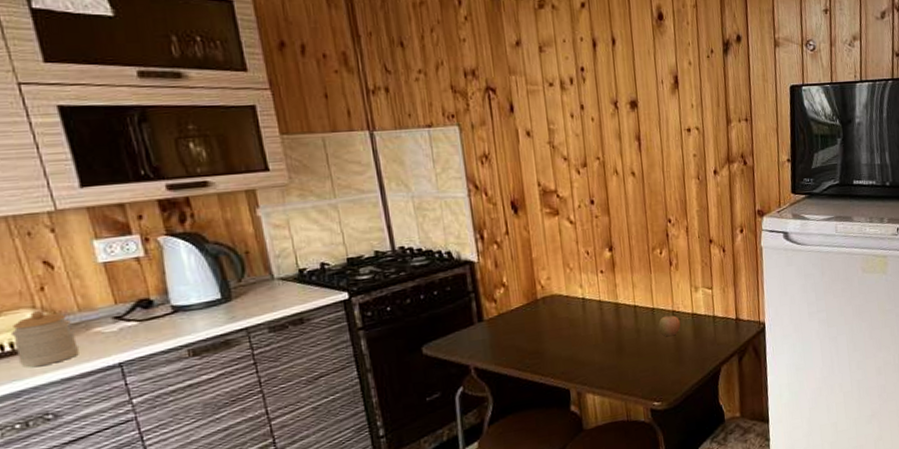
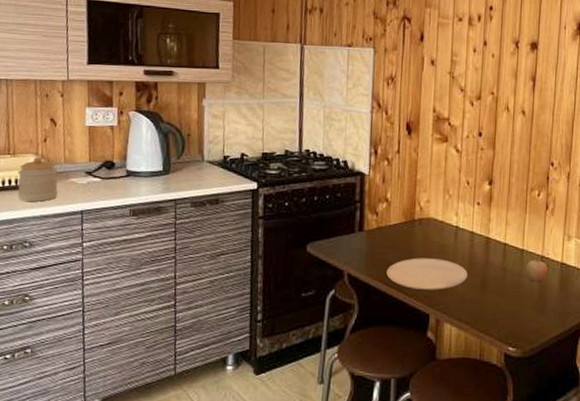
plate: none [516,333,603,369] -> present [386,258,468,290]

